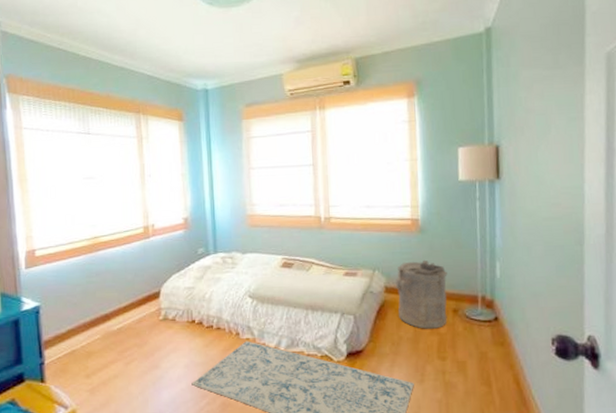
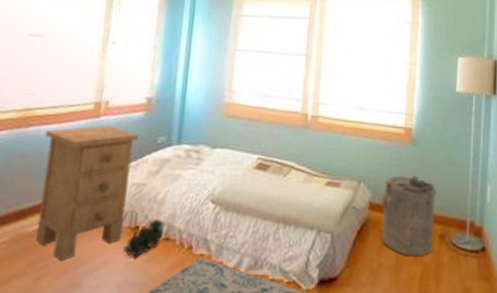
nightstand: none [111,244,183,350] -> present [35,125,139,261]
toy train: none [186,314,215,345] -> present [123,220,165,259]

